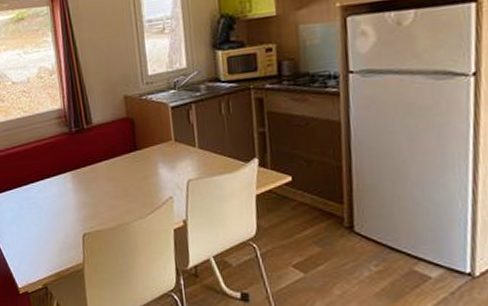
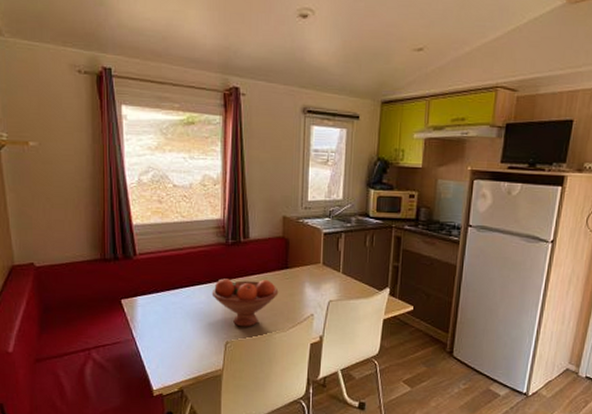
fruit bowl: none [62,165,131,217] -> present [211,278,279,327]

